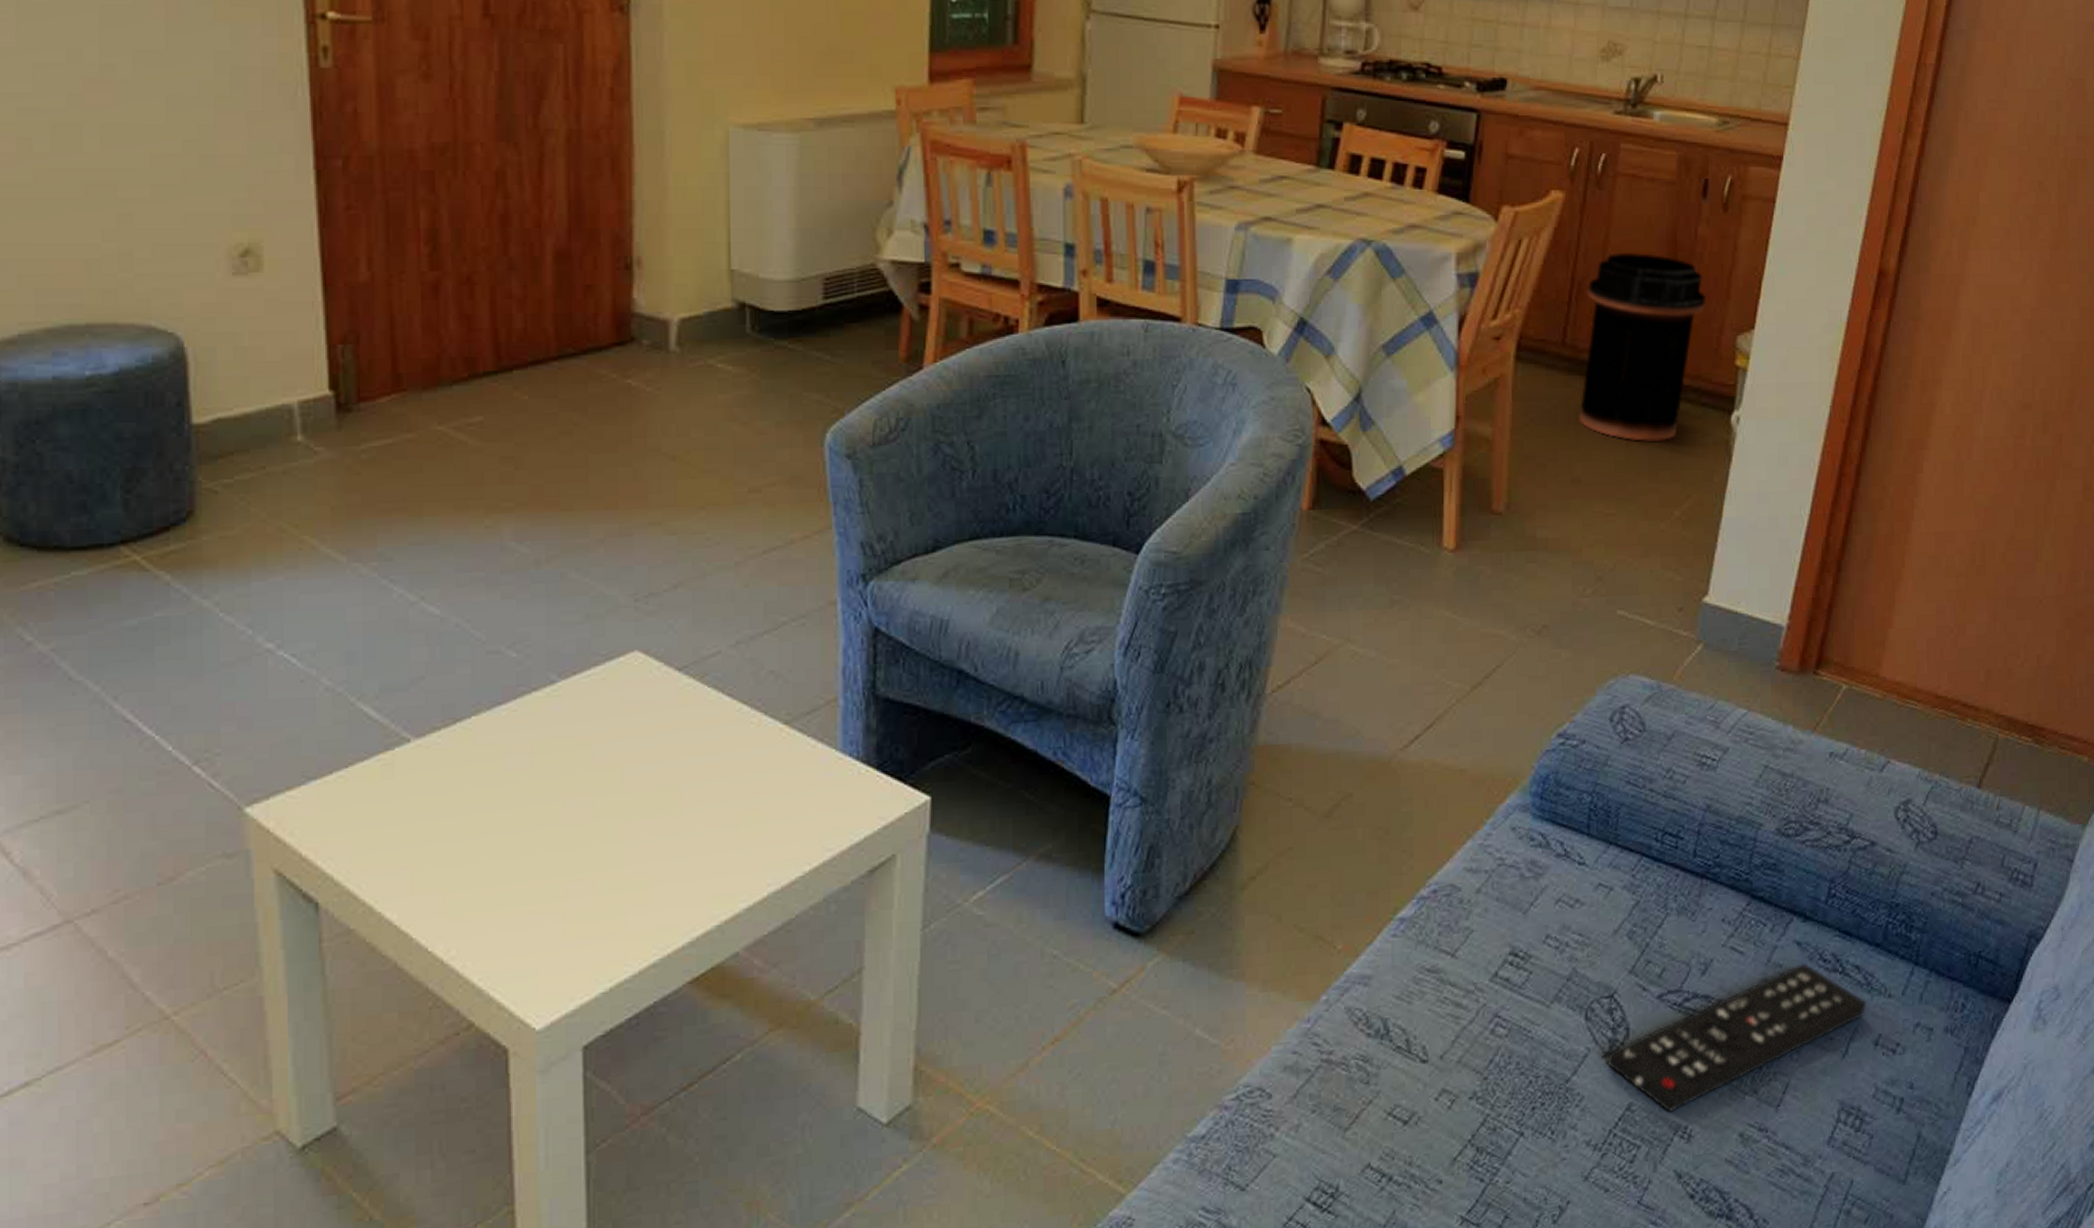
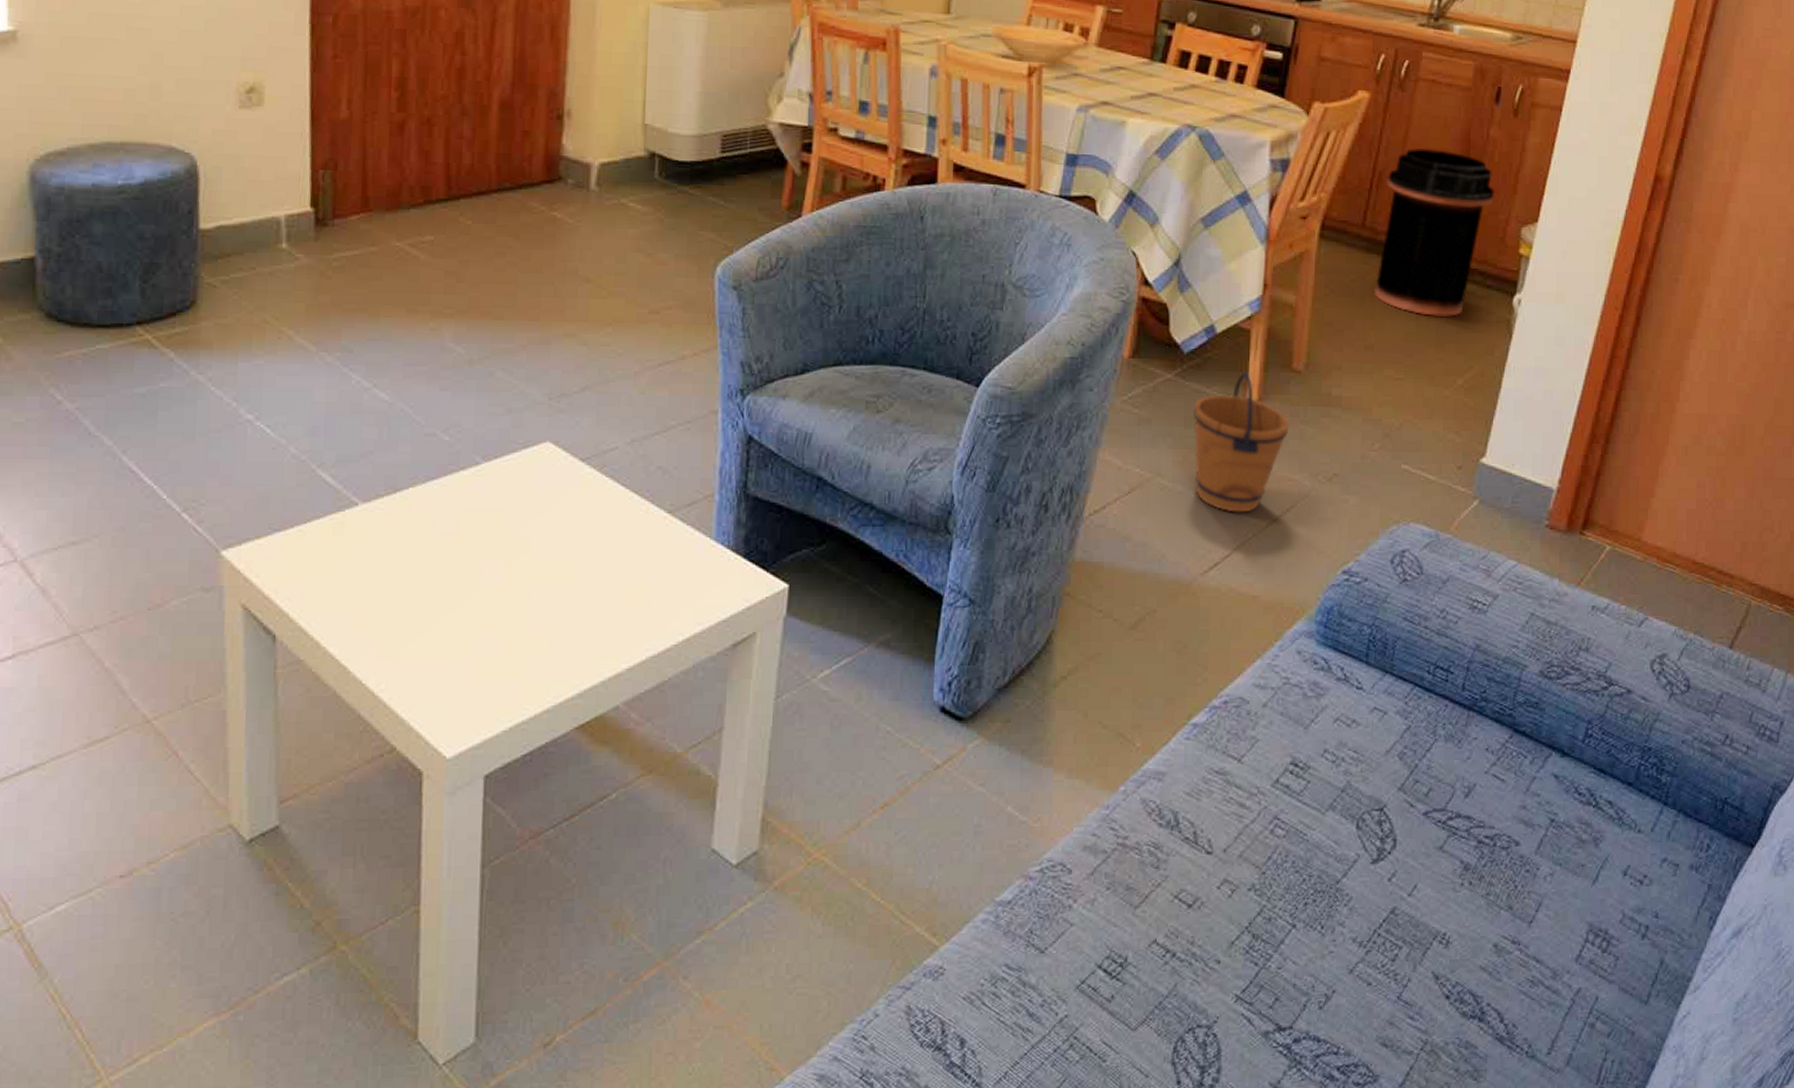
bucket: none [1384,517,1493,677] -> present [1193,372,1291,513]
remote control: present [1607,962,1867,1113] -> none [1375,793,1618,920]

